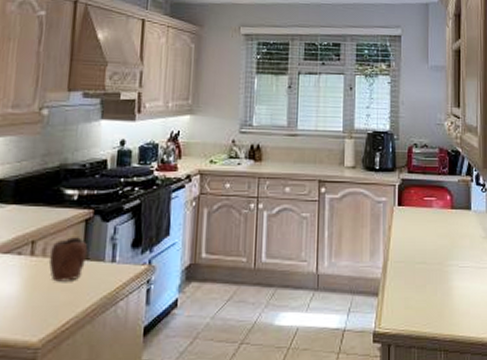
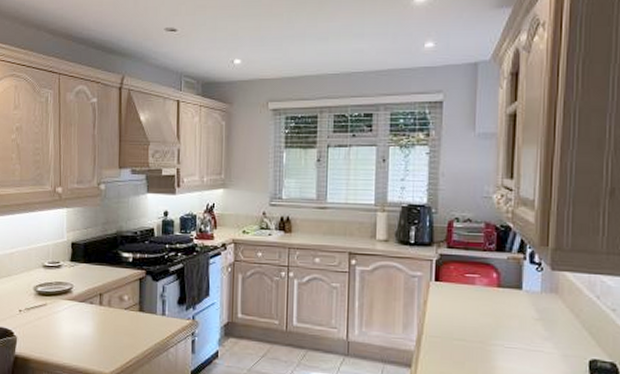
mug: present [48,237,88,282] -> none [113,292,143,328]

